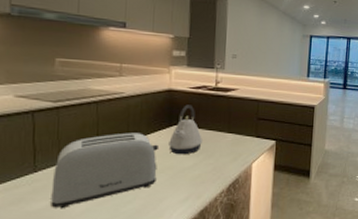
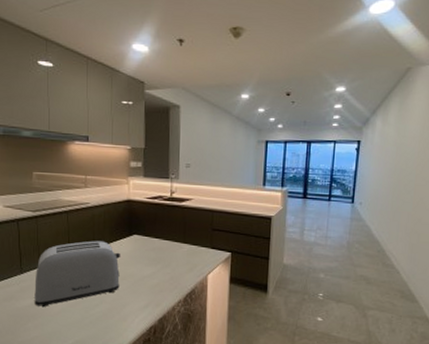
kettle: present [169,105,202,155] -> none [129,214,159,264]

